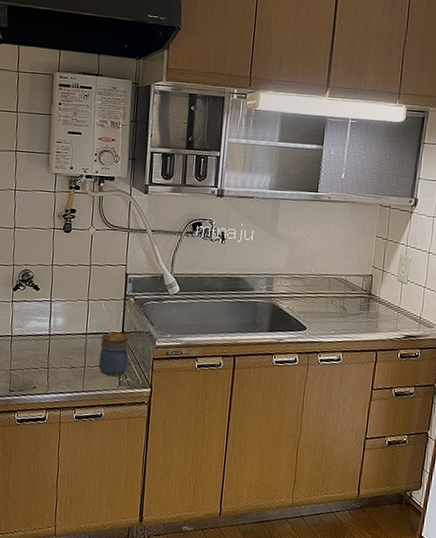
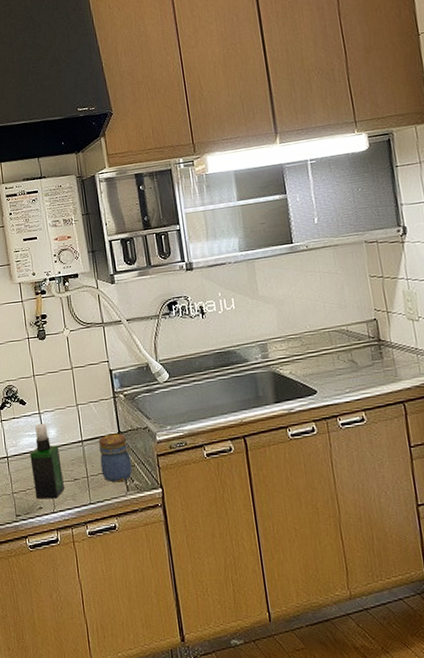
spray bottle: none [32,310,63,382] -> present [30,423,64,499]

